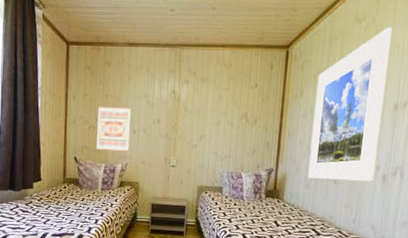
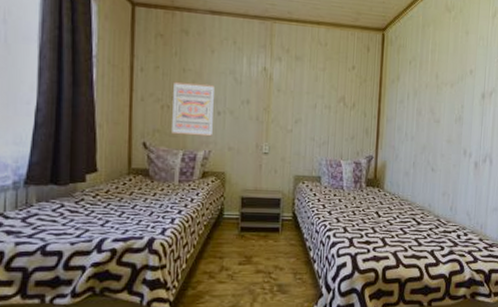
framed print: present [308,28,393,182] -> none [407,19,478,169]

